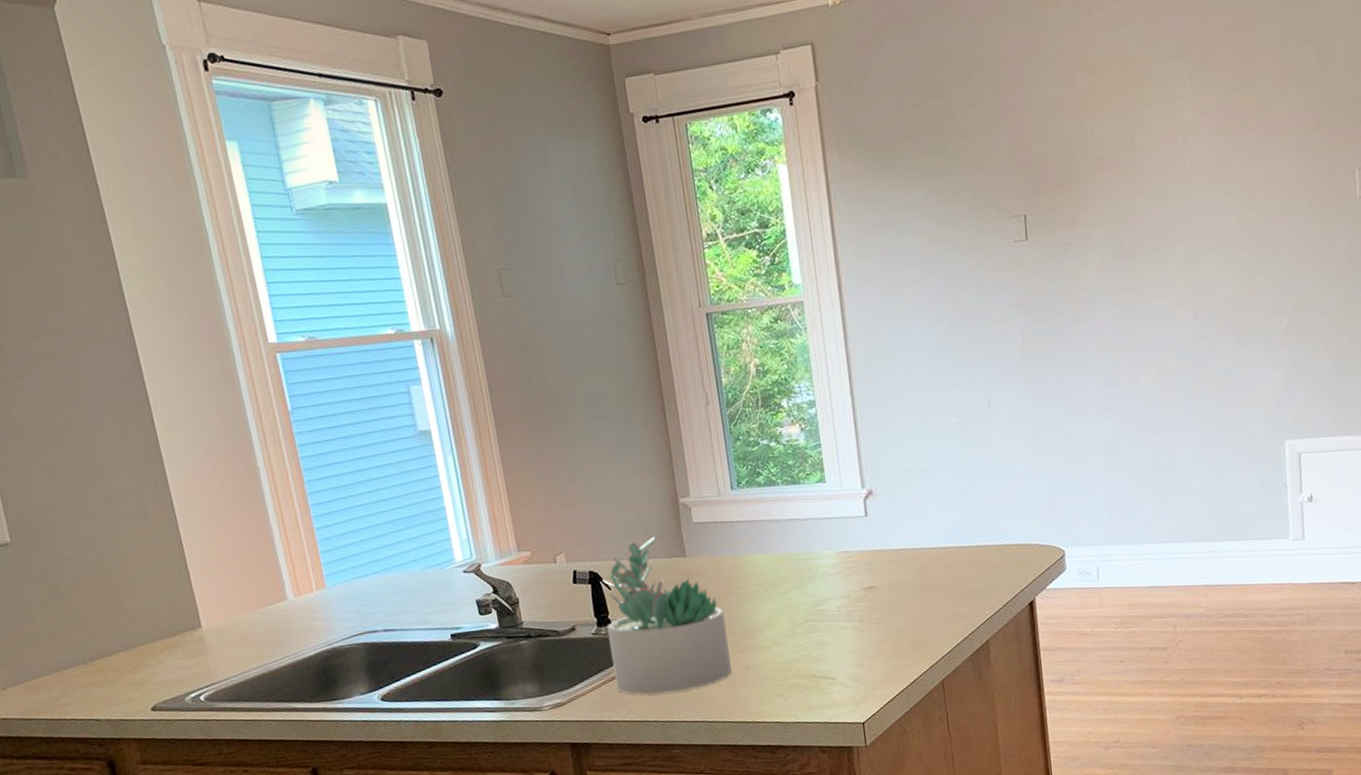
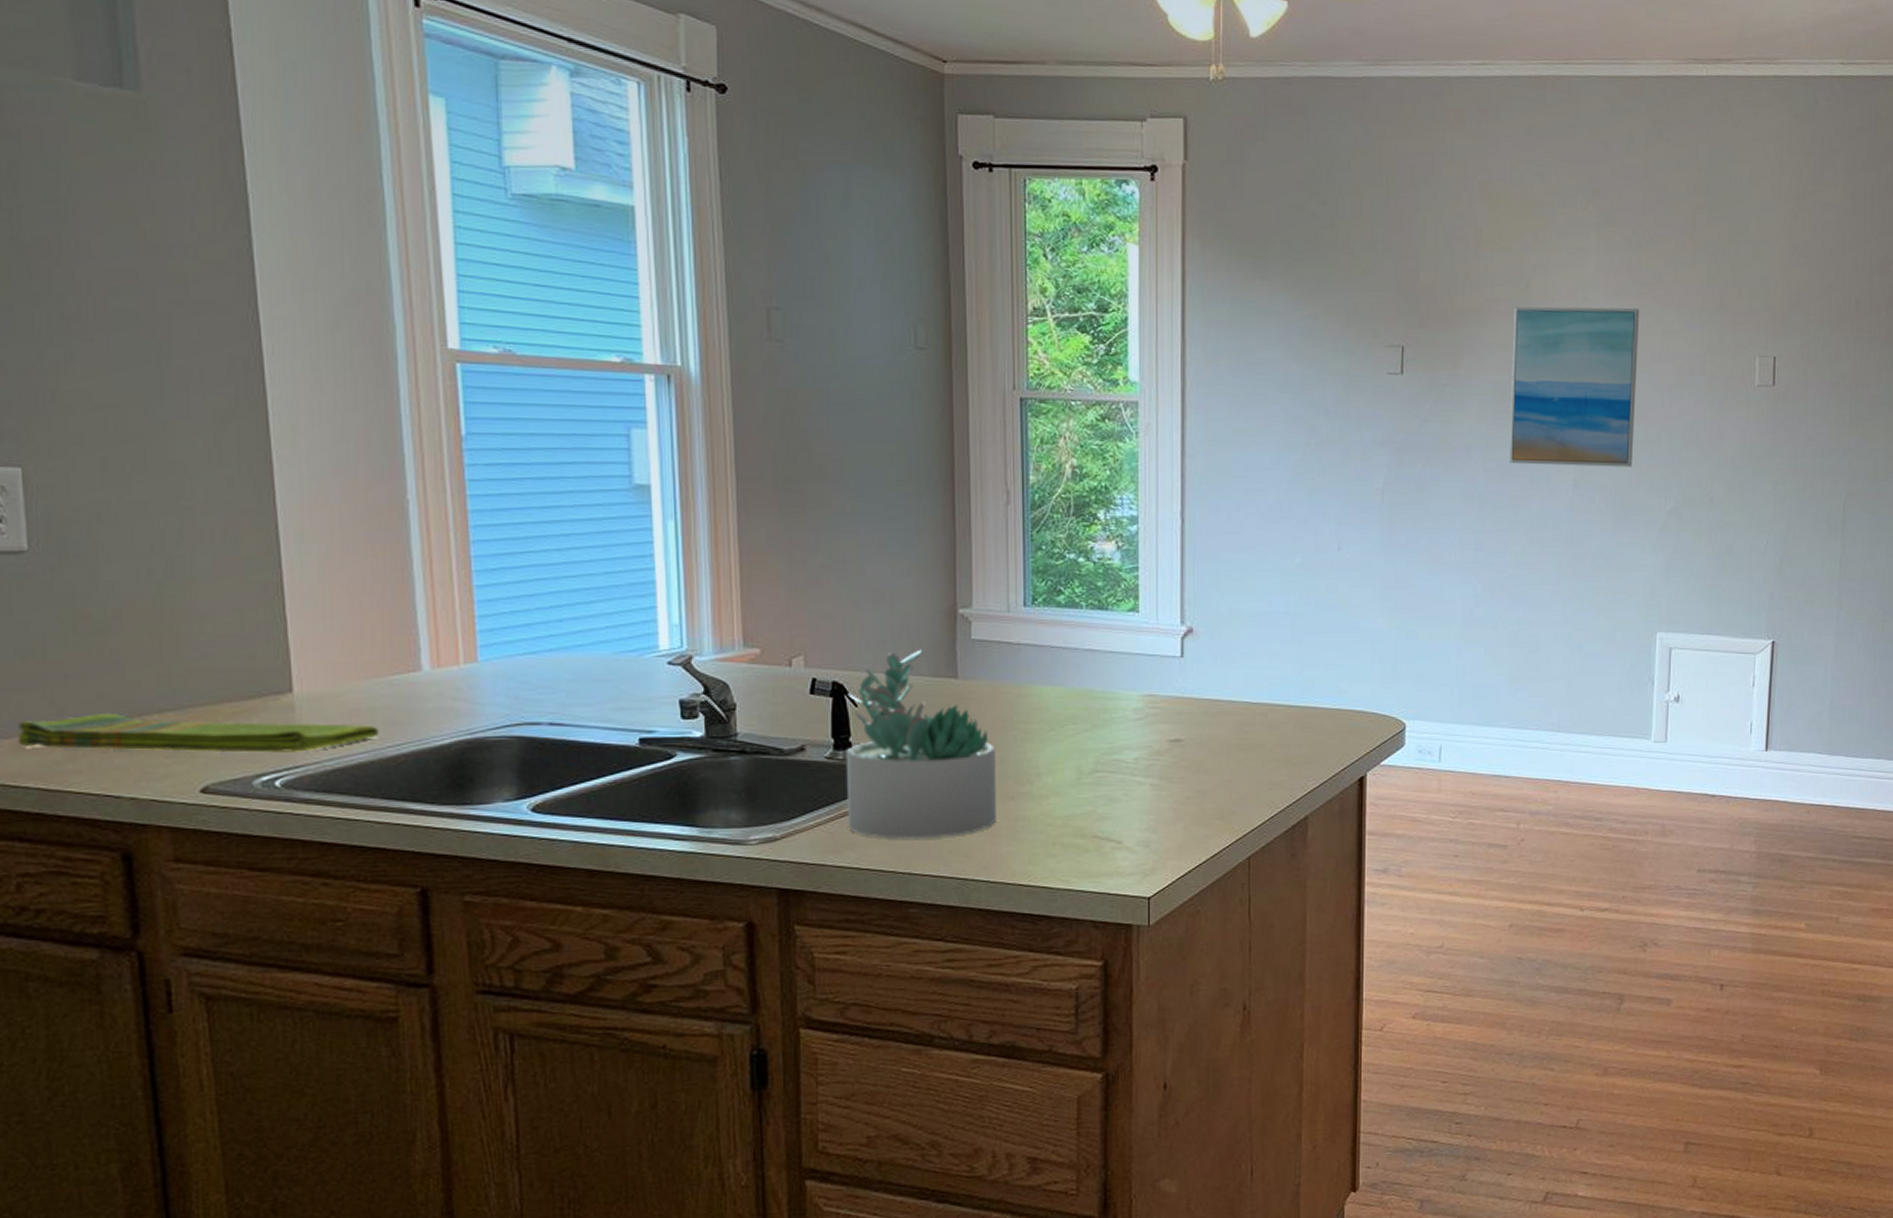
dish towel: none [25,646,266,689] -> present [17,712,380,753]
wall art: none [1121,143,1247,306] -> present [1508,306,1640,468]

